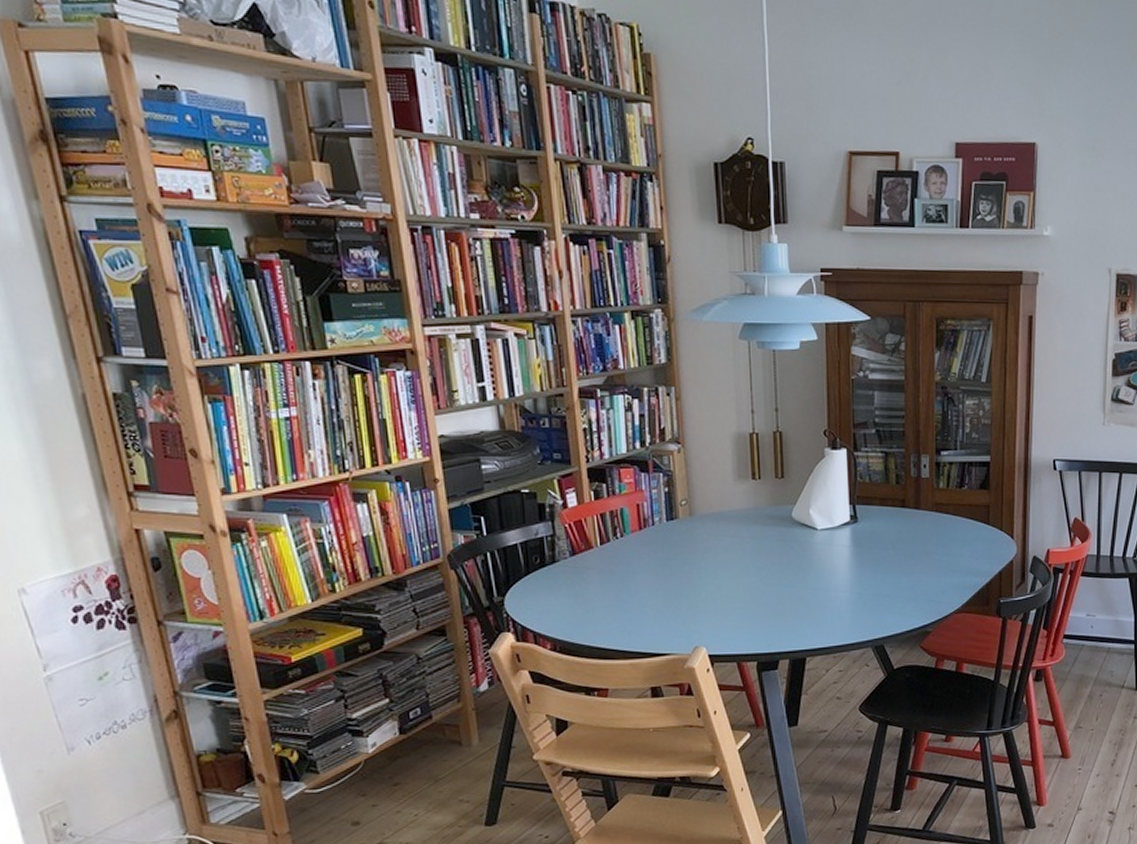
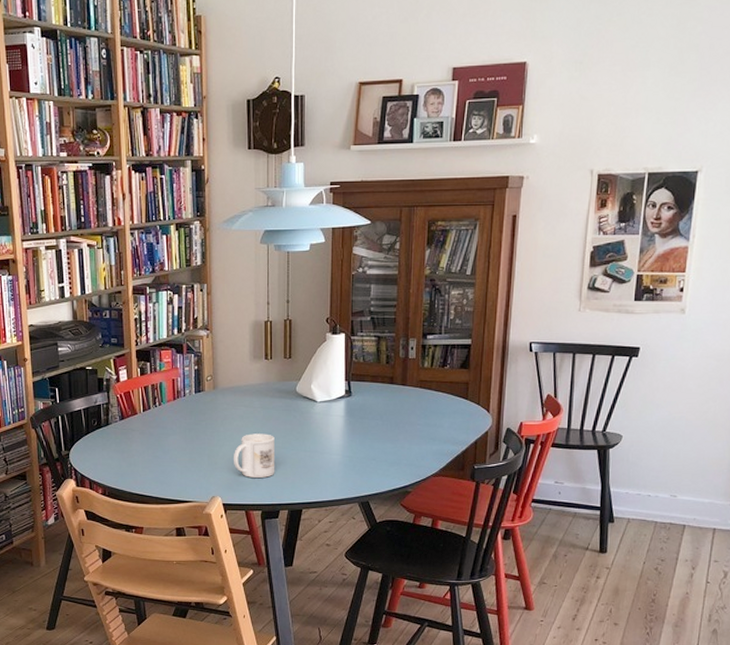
mug: none [719,569,772,622] -> present [234,434,275,478]

